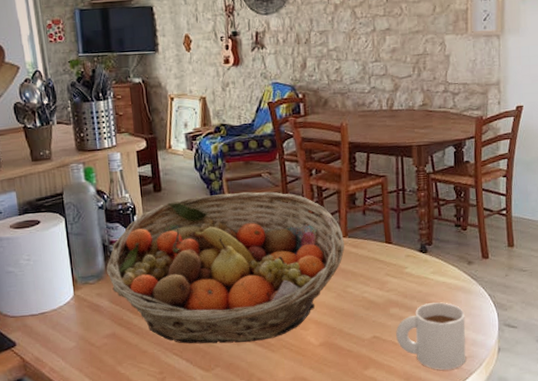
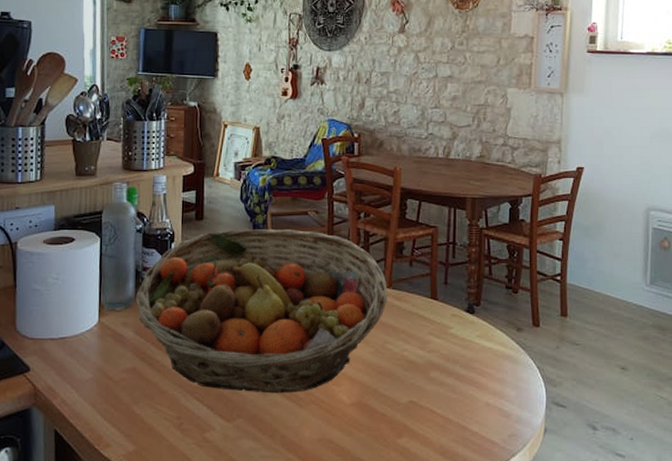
mug: present [396,302,466,370] -> none [435,369,510,447]

